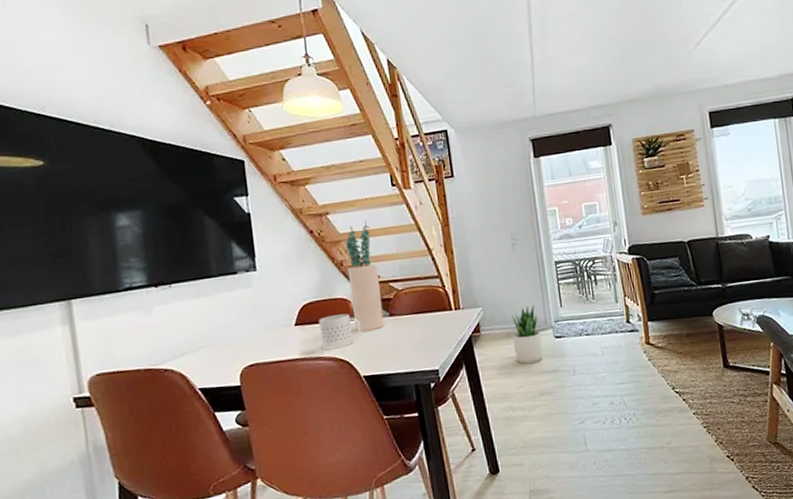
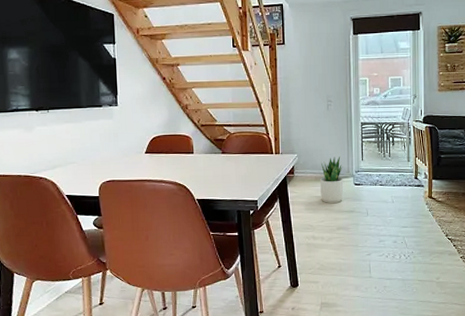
mug: present [319,313,362,350] -> none [165,148,199,176]
vase: present [345,220,384,333] -> none [191,73,217,164]

